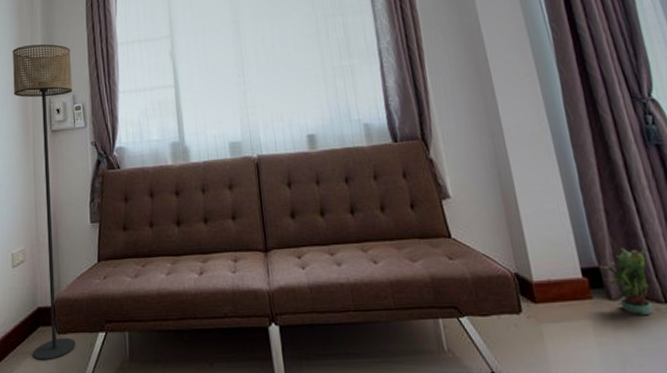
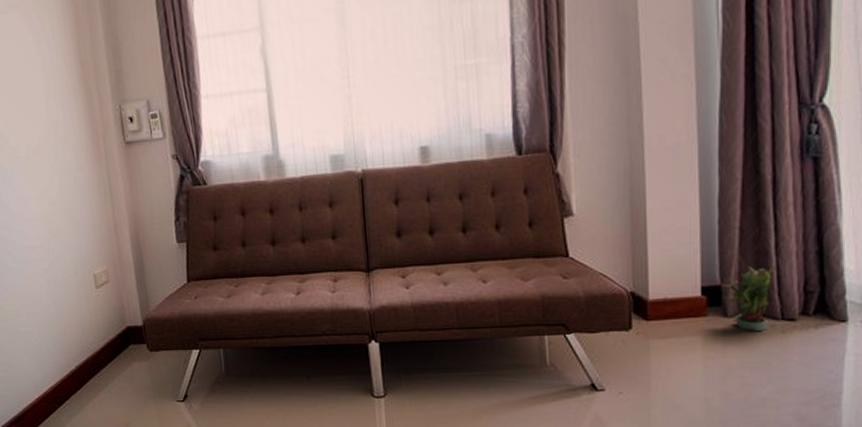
floor lamp: present [13,44,76,361] -> none [70,37,169,376]

